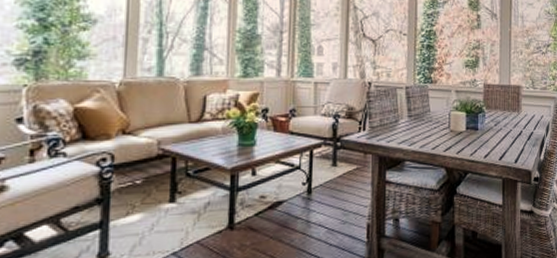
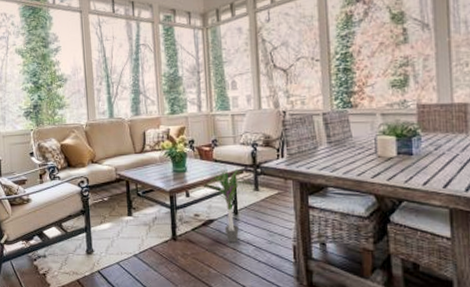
potted plant: none [276,138,331,227] -> present [205,165,253,243]

